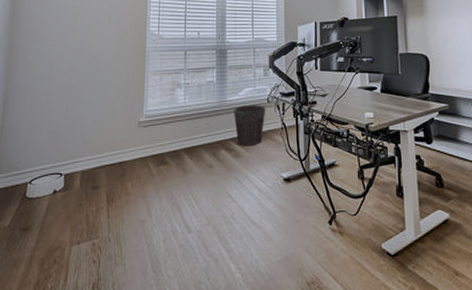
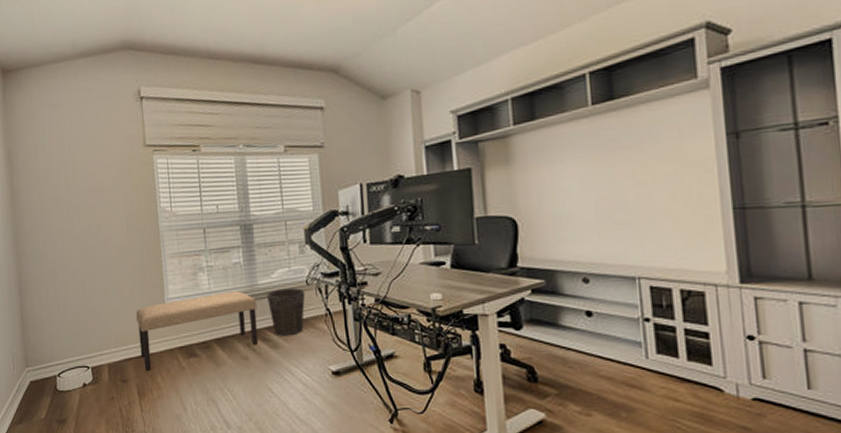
bench: none [114,106,224,179] -> present [136,291,259,372]

